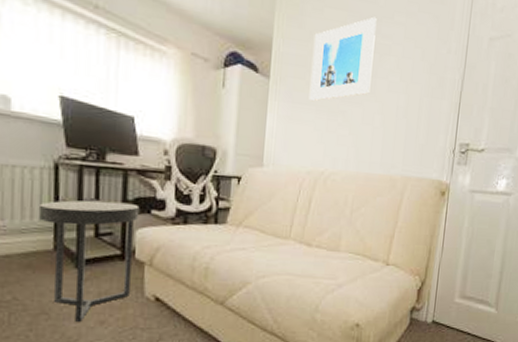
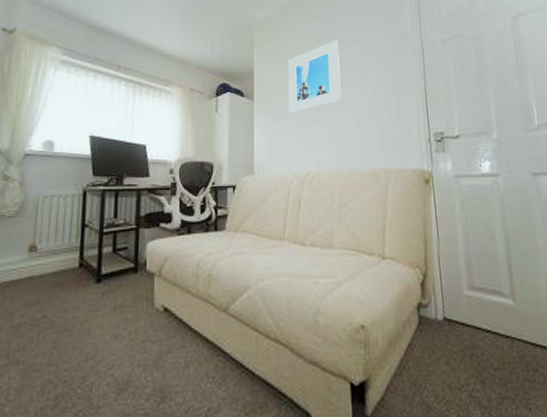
side table: present [39,200,140,323] -> none [69,219,150,338]

